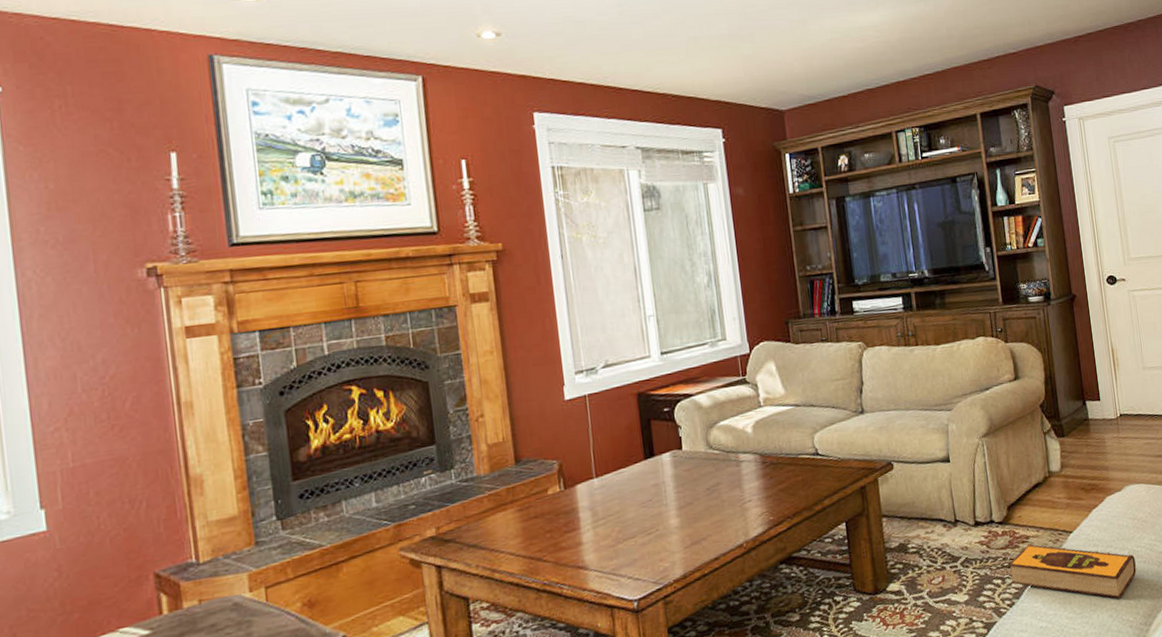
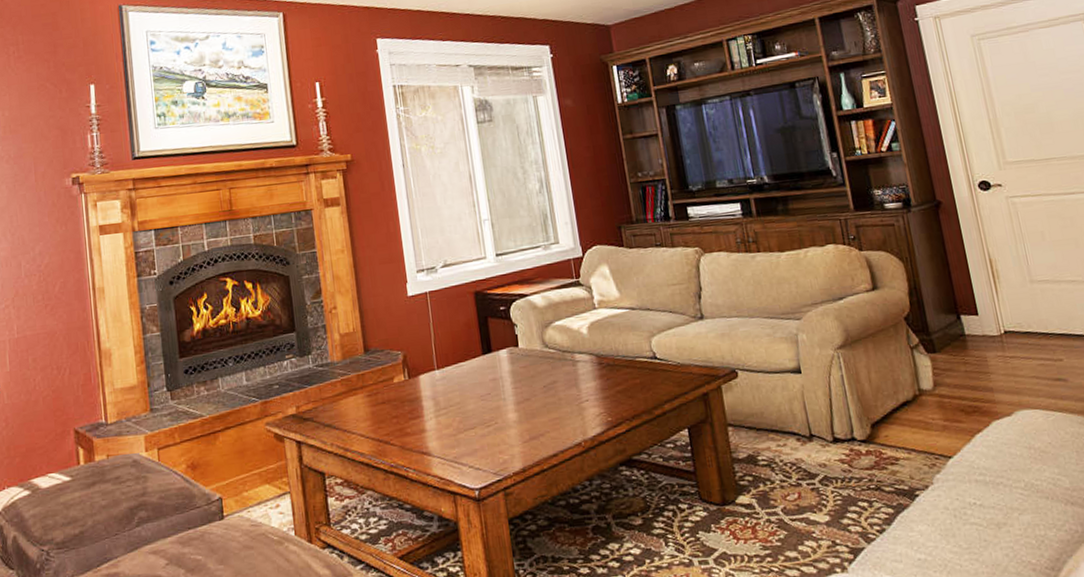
hardback book: present [1008,543,1137,599] -> none [875,465,1037,537]

